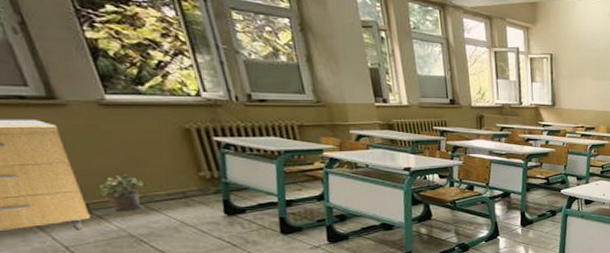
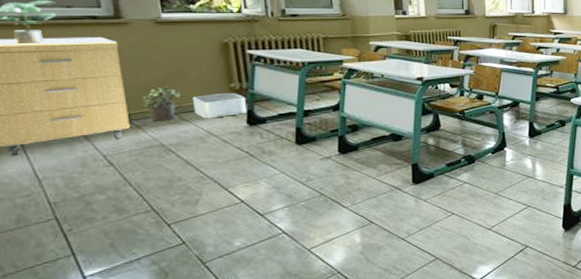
storage bin: none [158,181,223,209] -> present [192,92,247,119]

